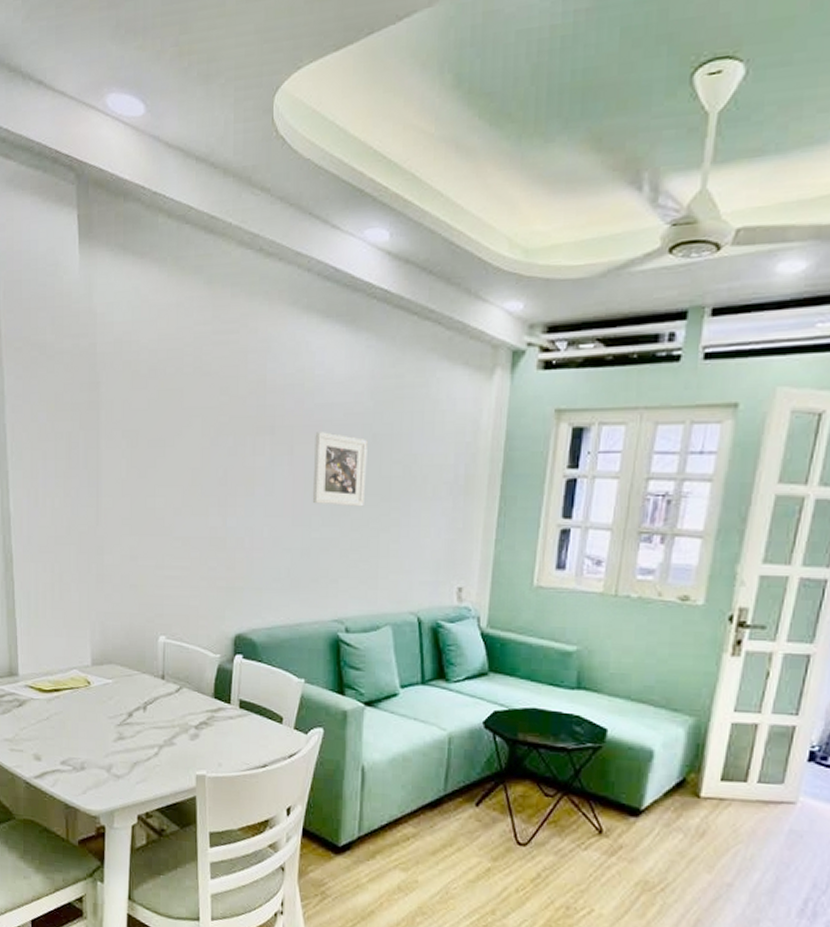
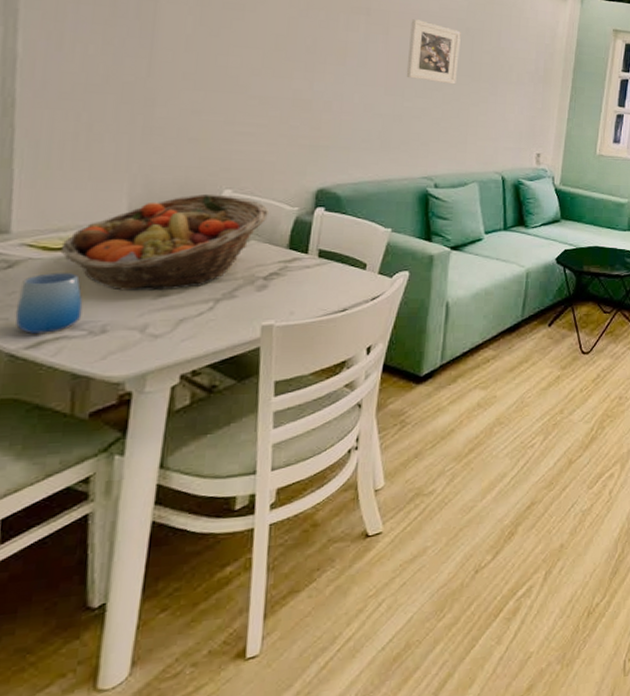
cup: none [27,712,68,766] -> present [15,273,83,334]
fruit basket: none [50,640,195,734] -> present [60,193,269,291]

